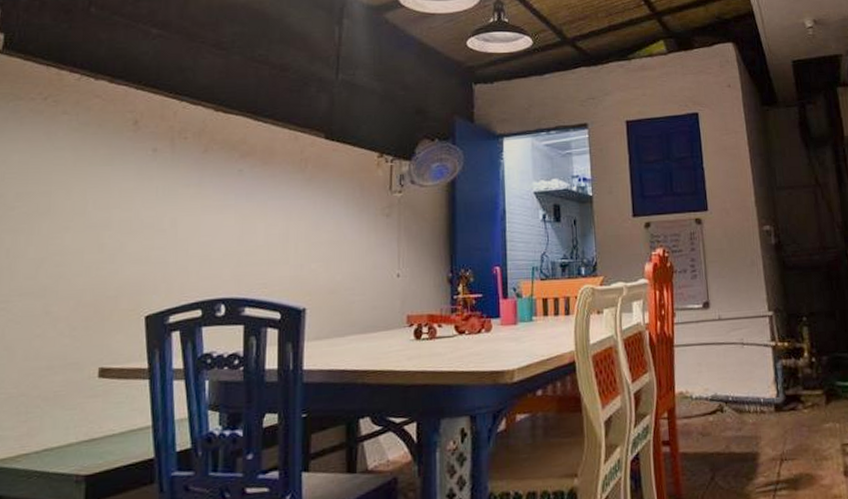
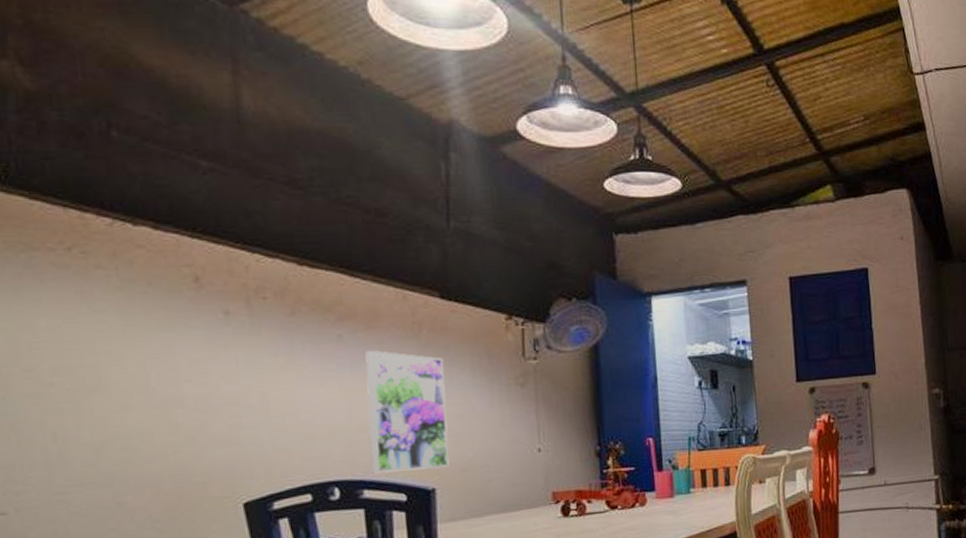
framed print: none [254,183,323,293] -> present [365,350,449,474]

